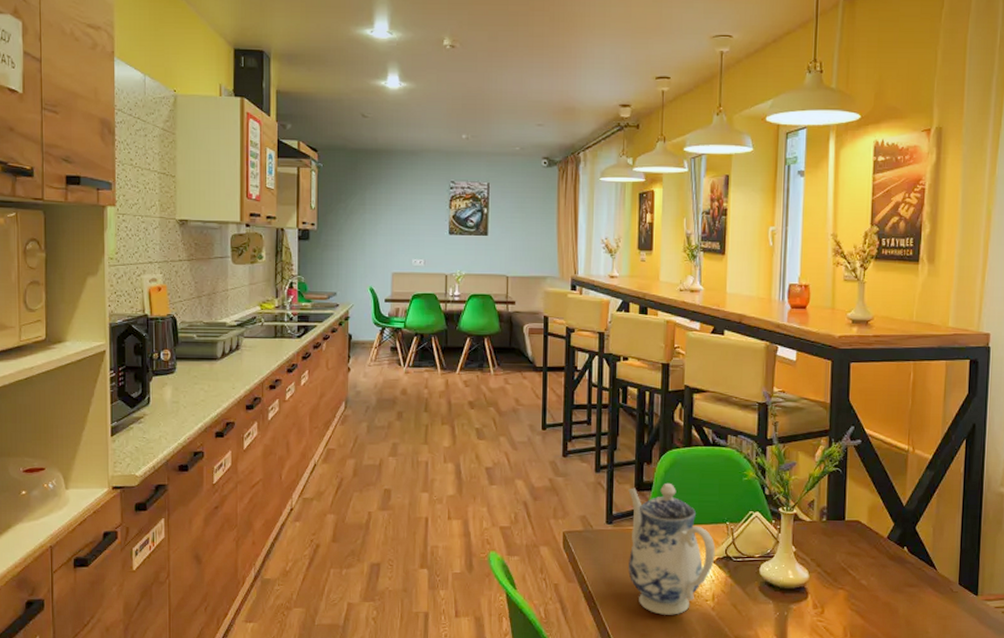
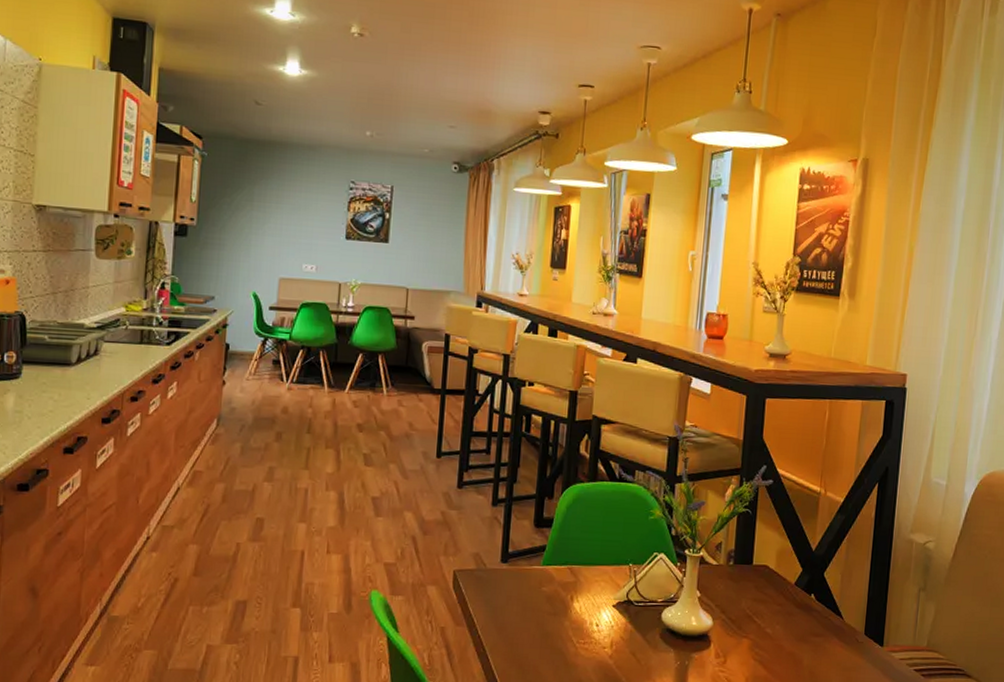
teapot: present [628,482,716,615] -> none [522,519,617,663]

